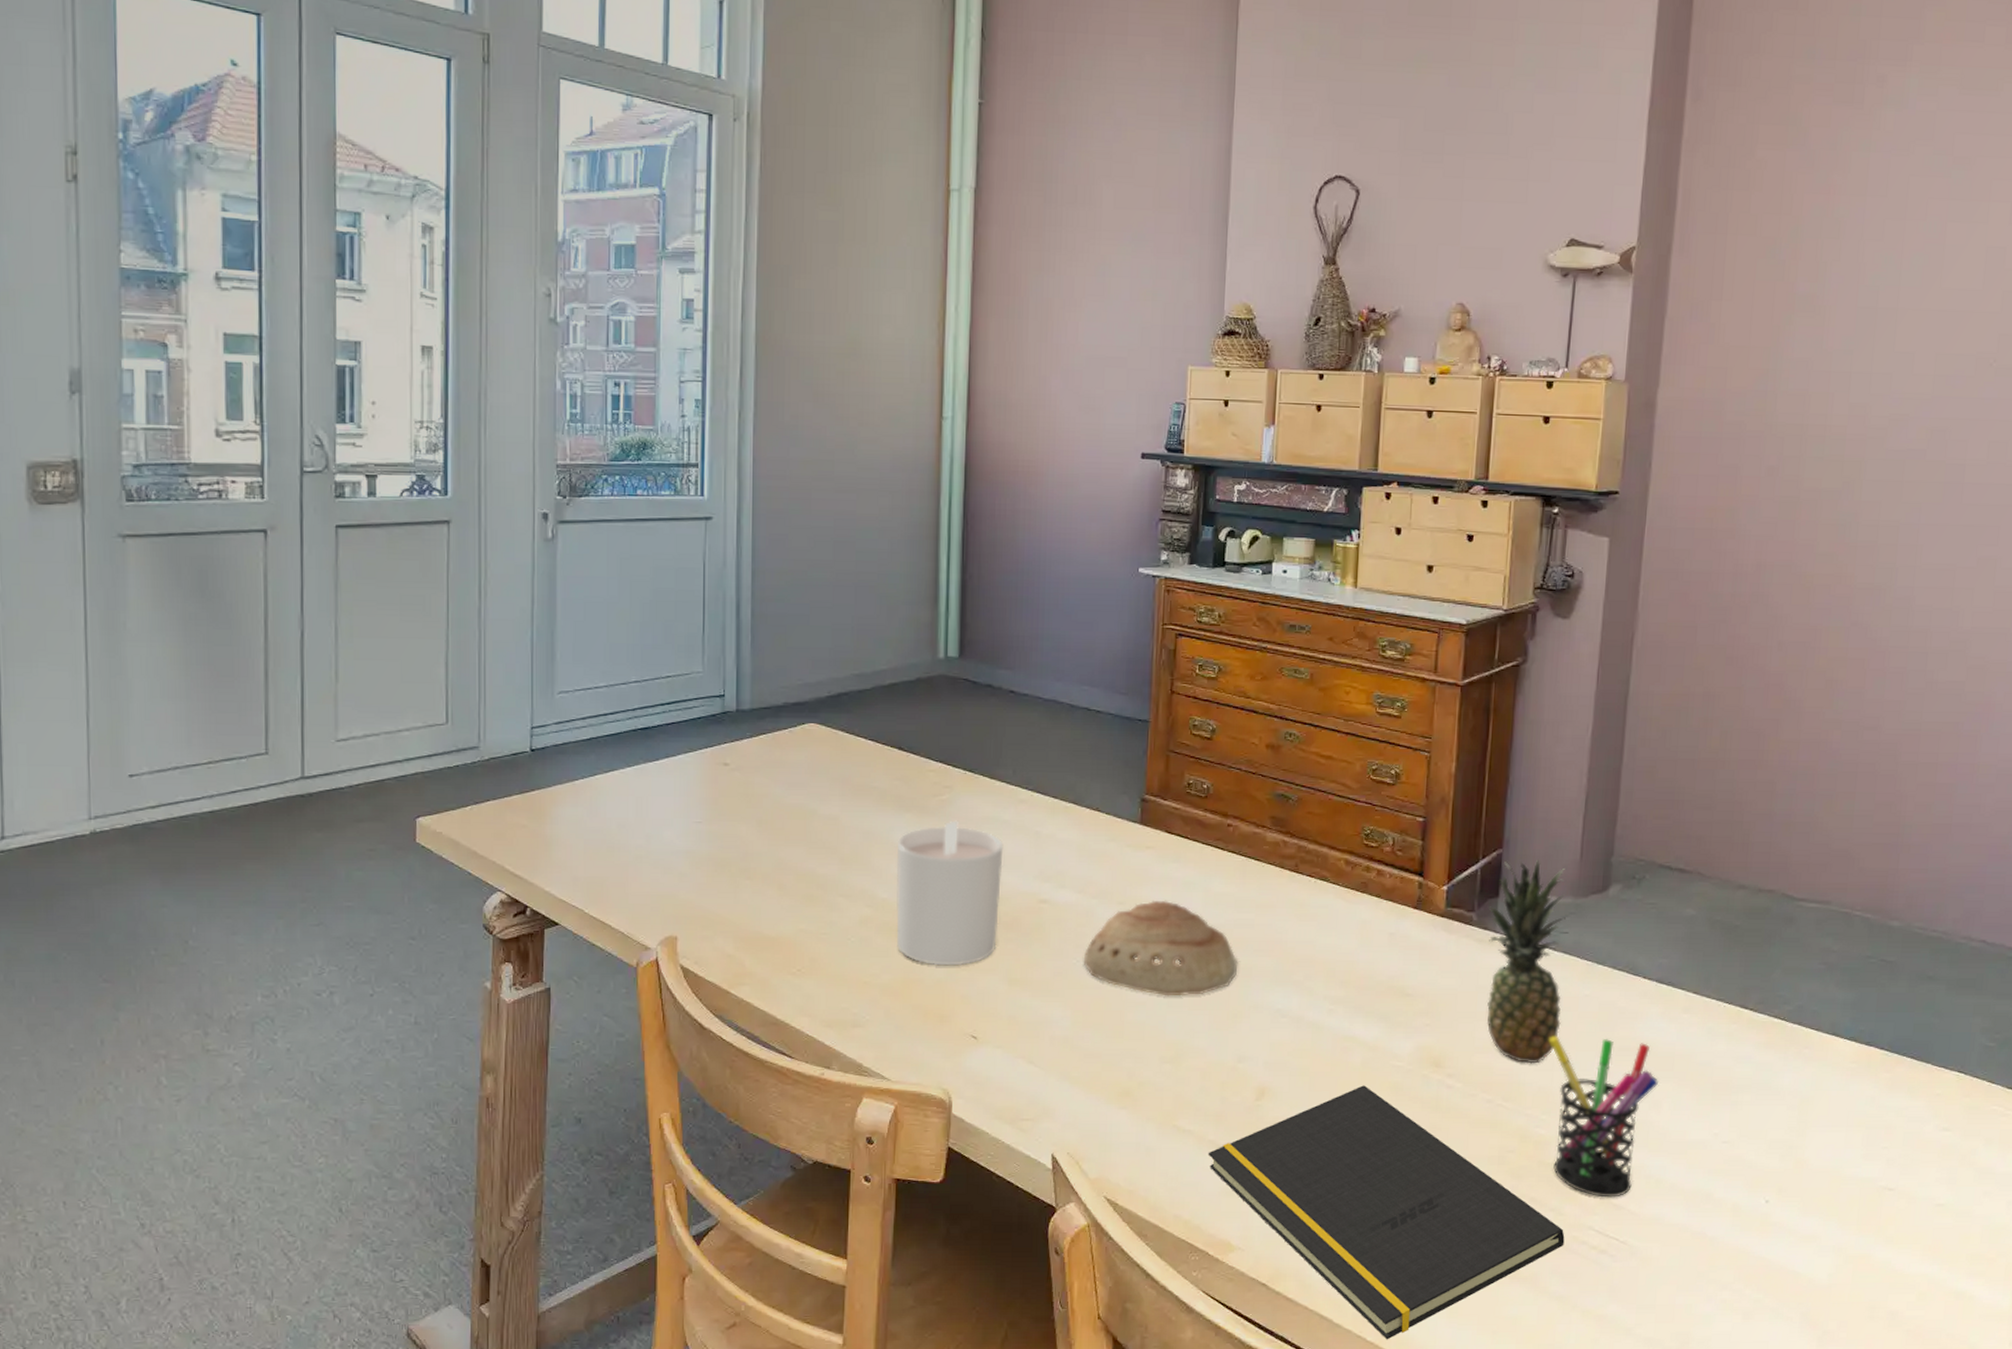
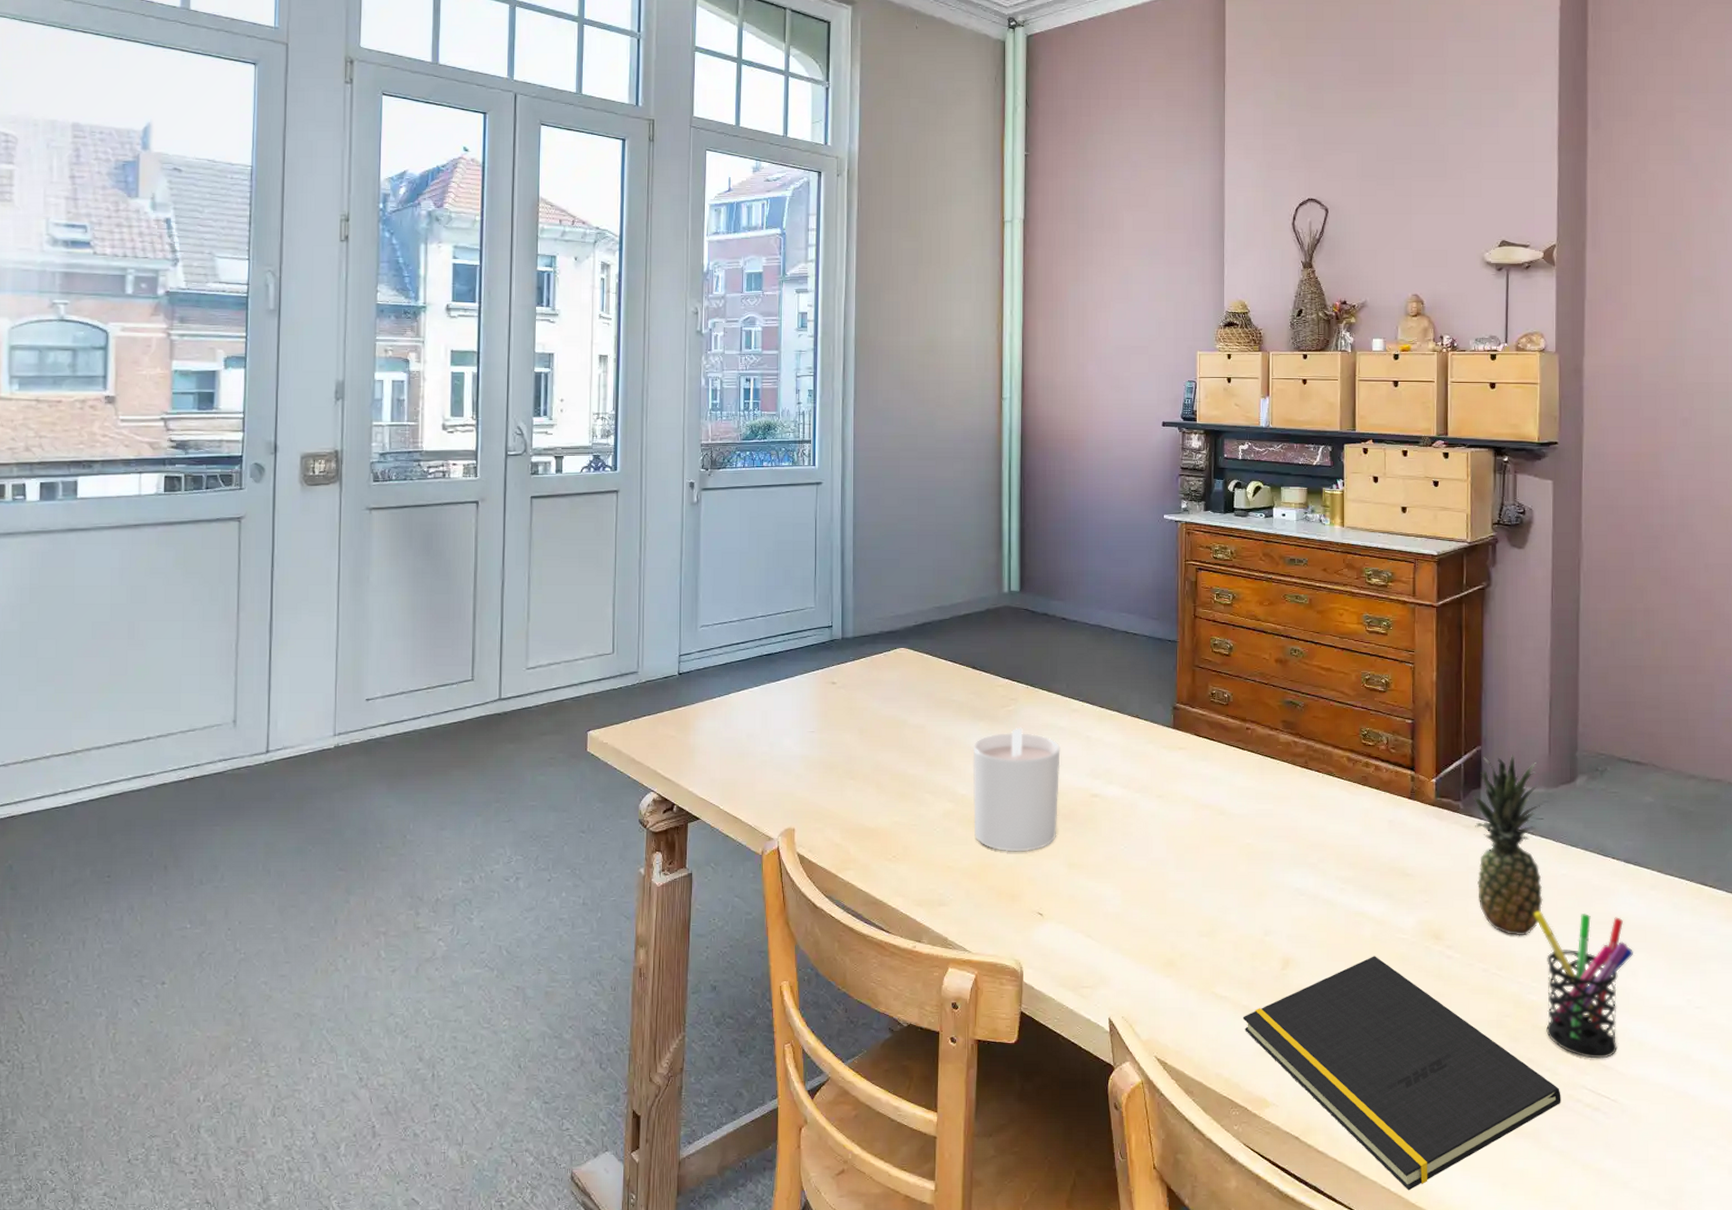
abalone shell: present [1083,900,1238,996] -> none [1130,793,1261,877]

